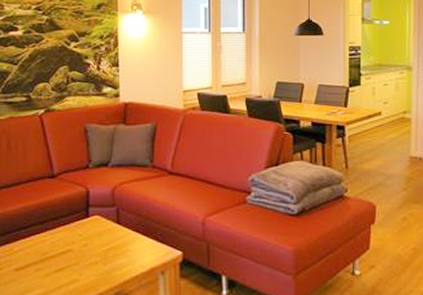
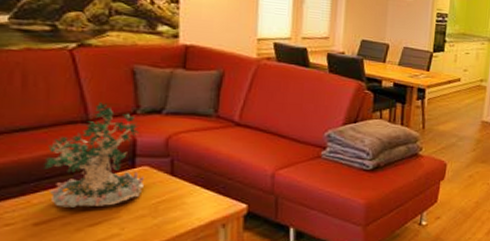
plant: none [21,158,96,254] -> present [42,101,144,207]

